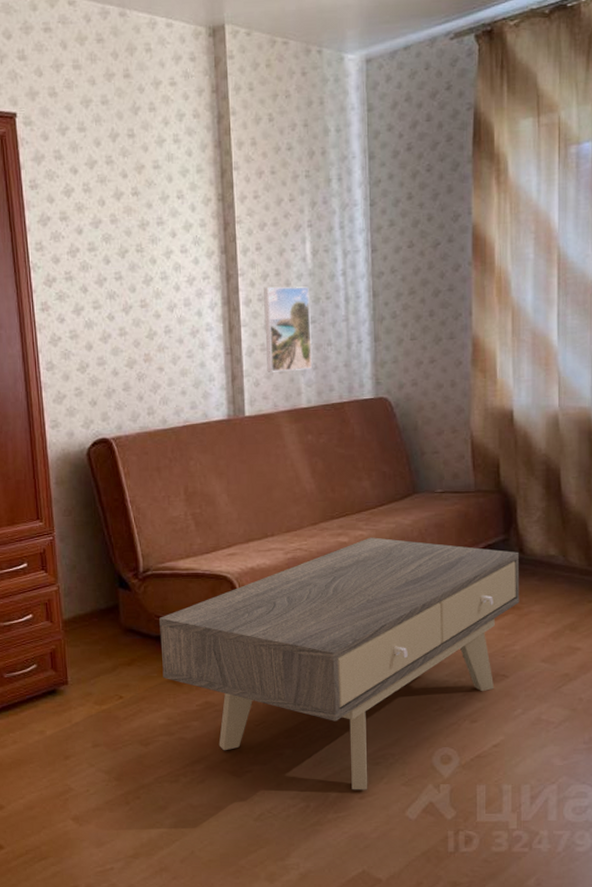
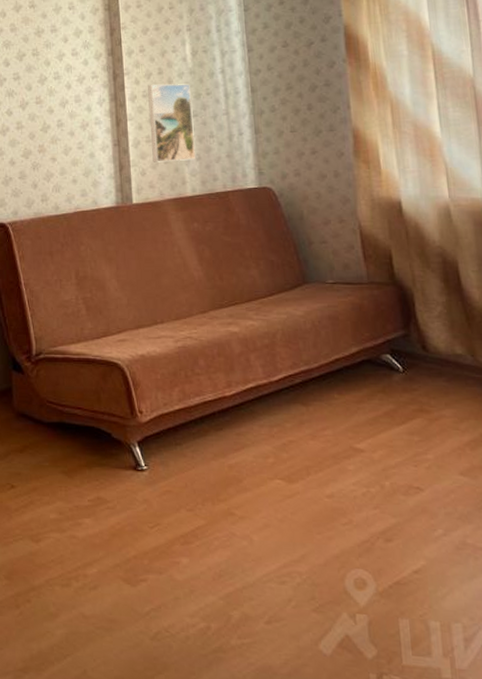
coffee table: present [159,537,520,790] -> none [51,328,428,614]

